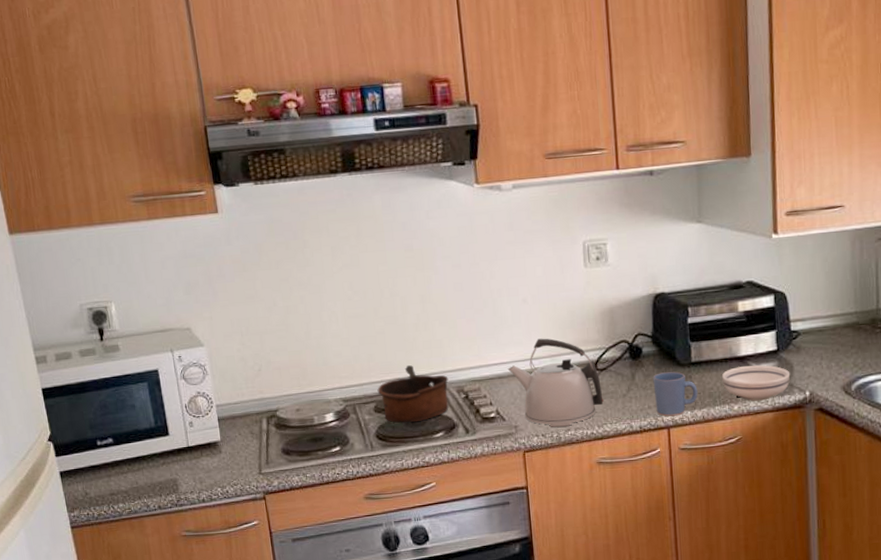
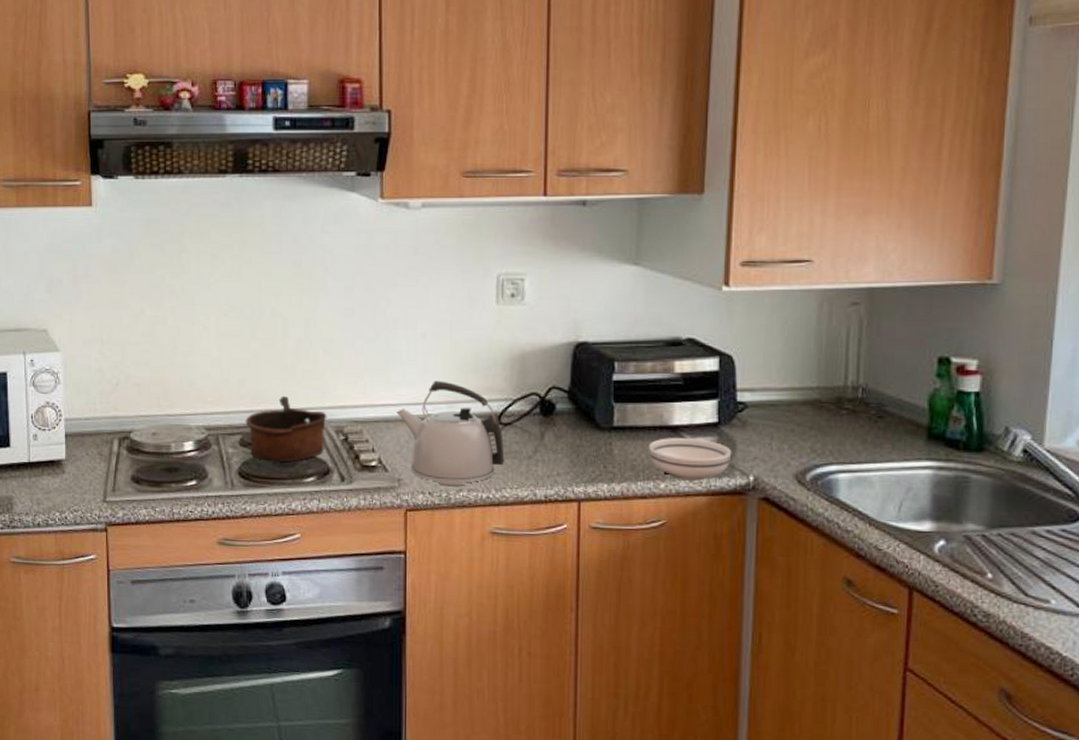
mug: present [653,371,698,417] -> none [565,435,618,488]

